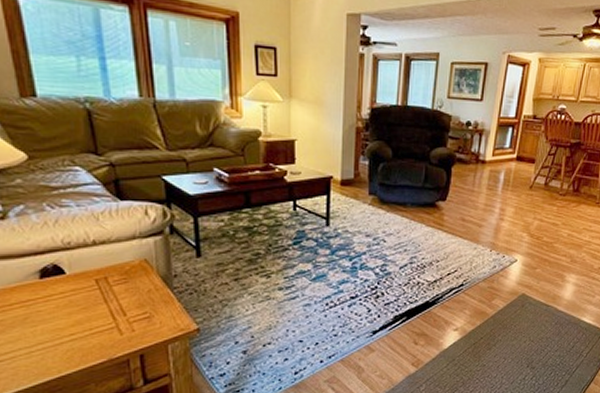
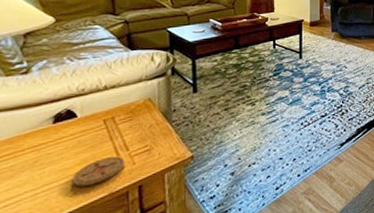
coaster: none [67,321,124,350] -> present [72,156,126,187]

